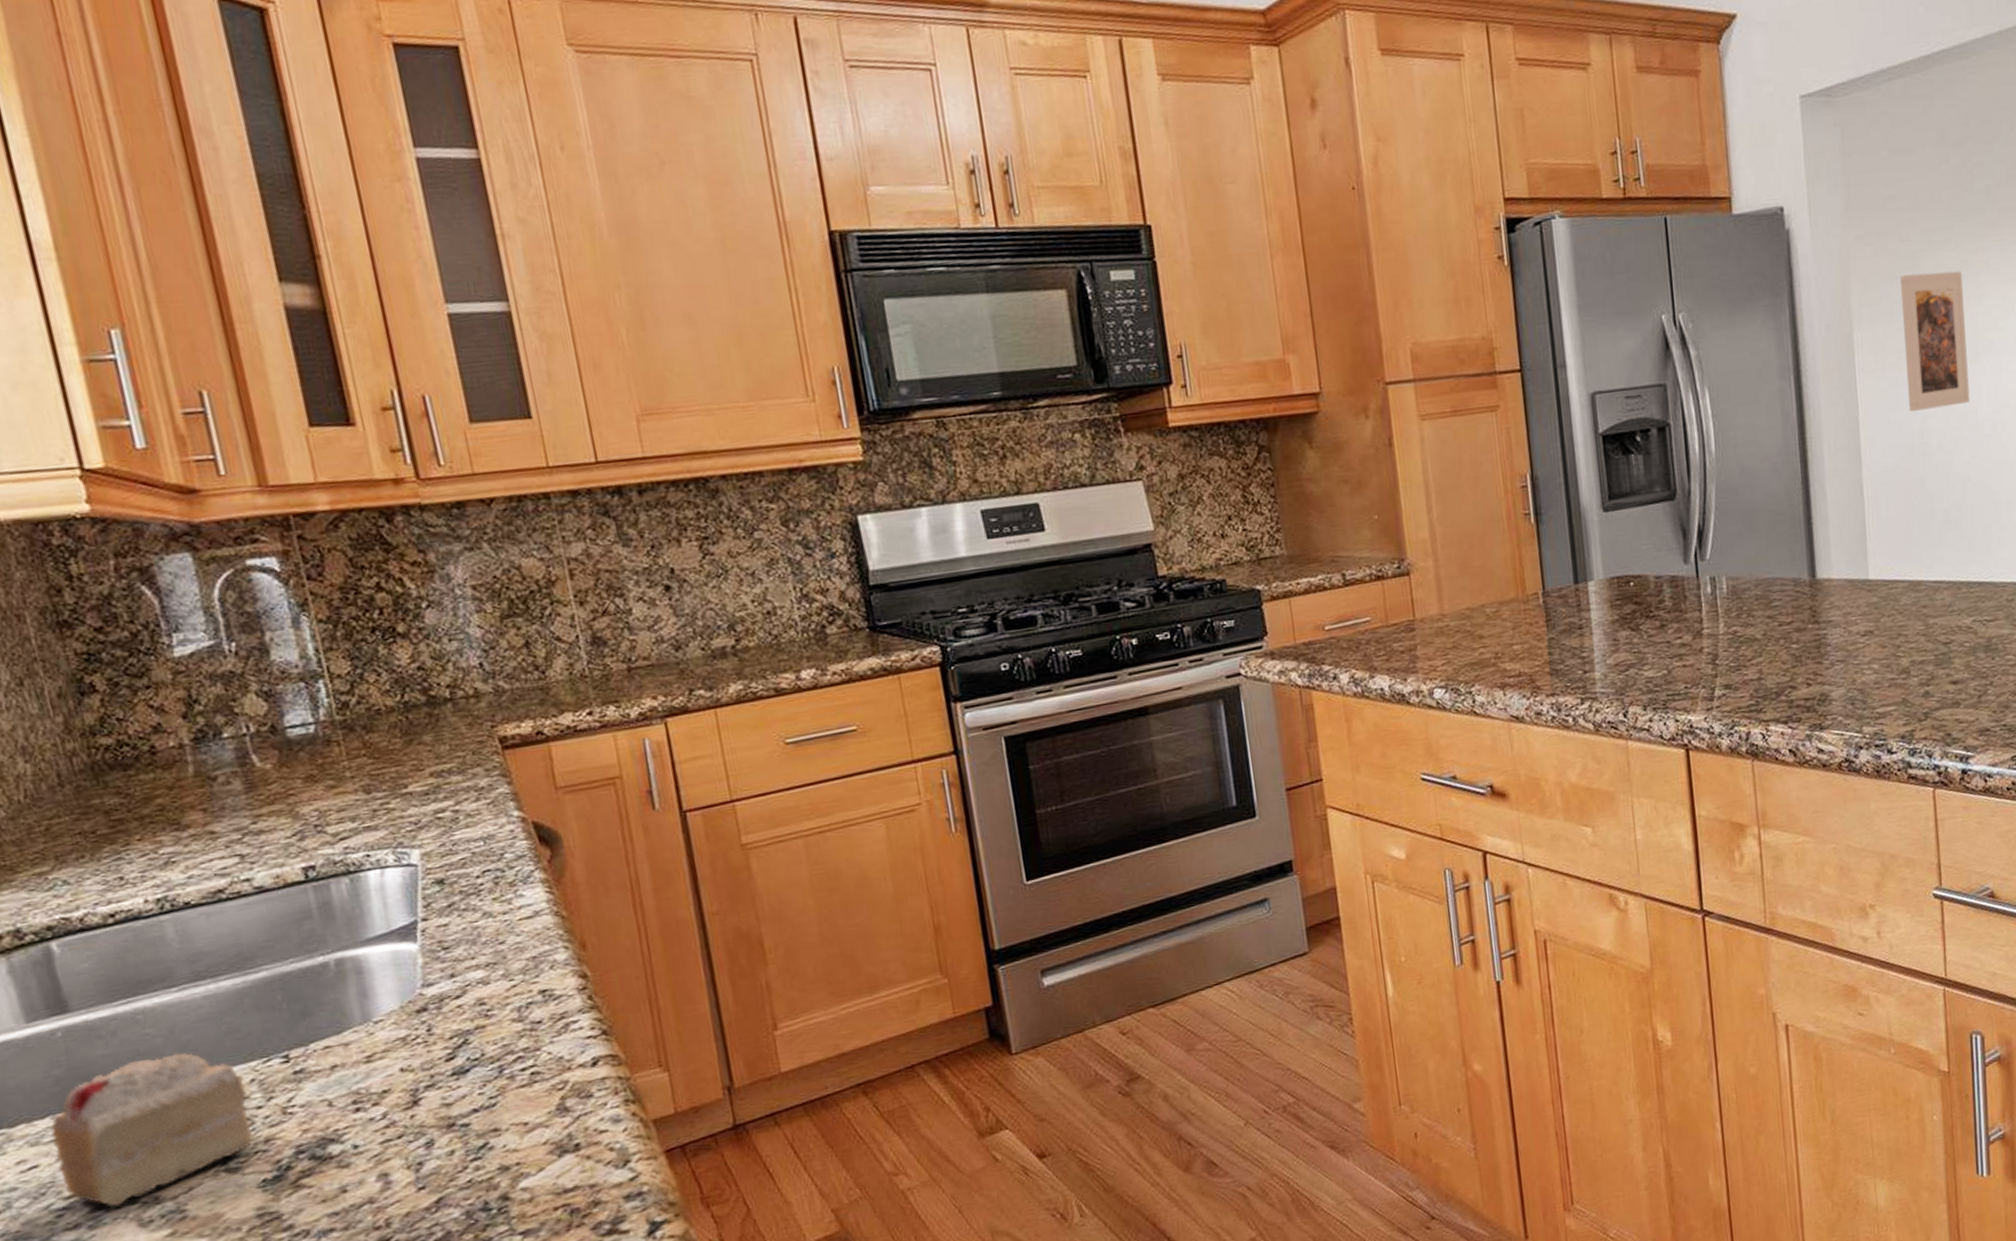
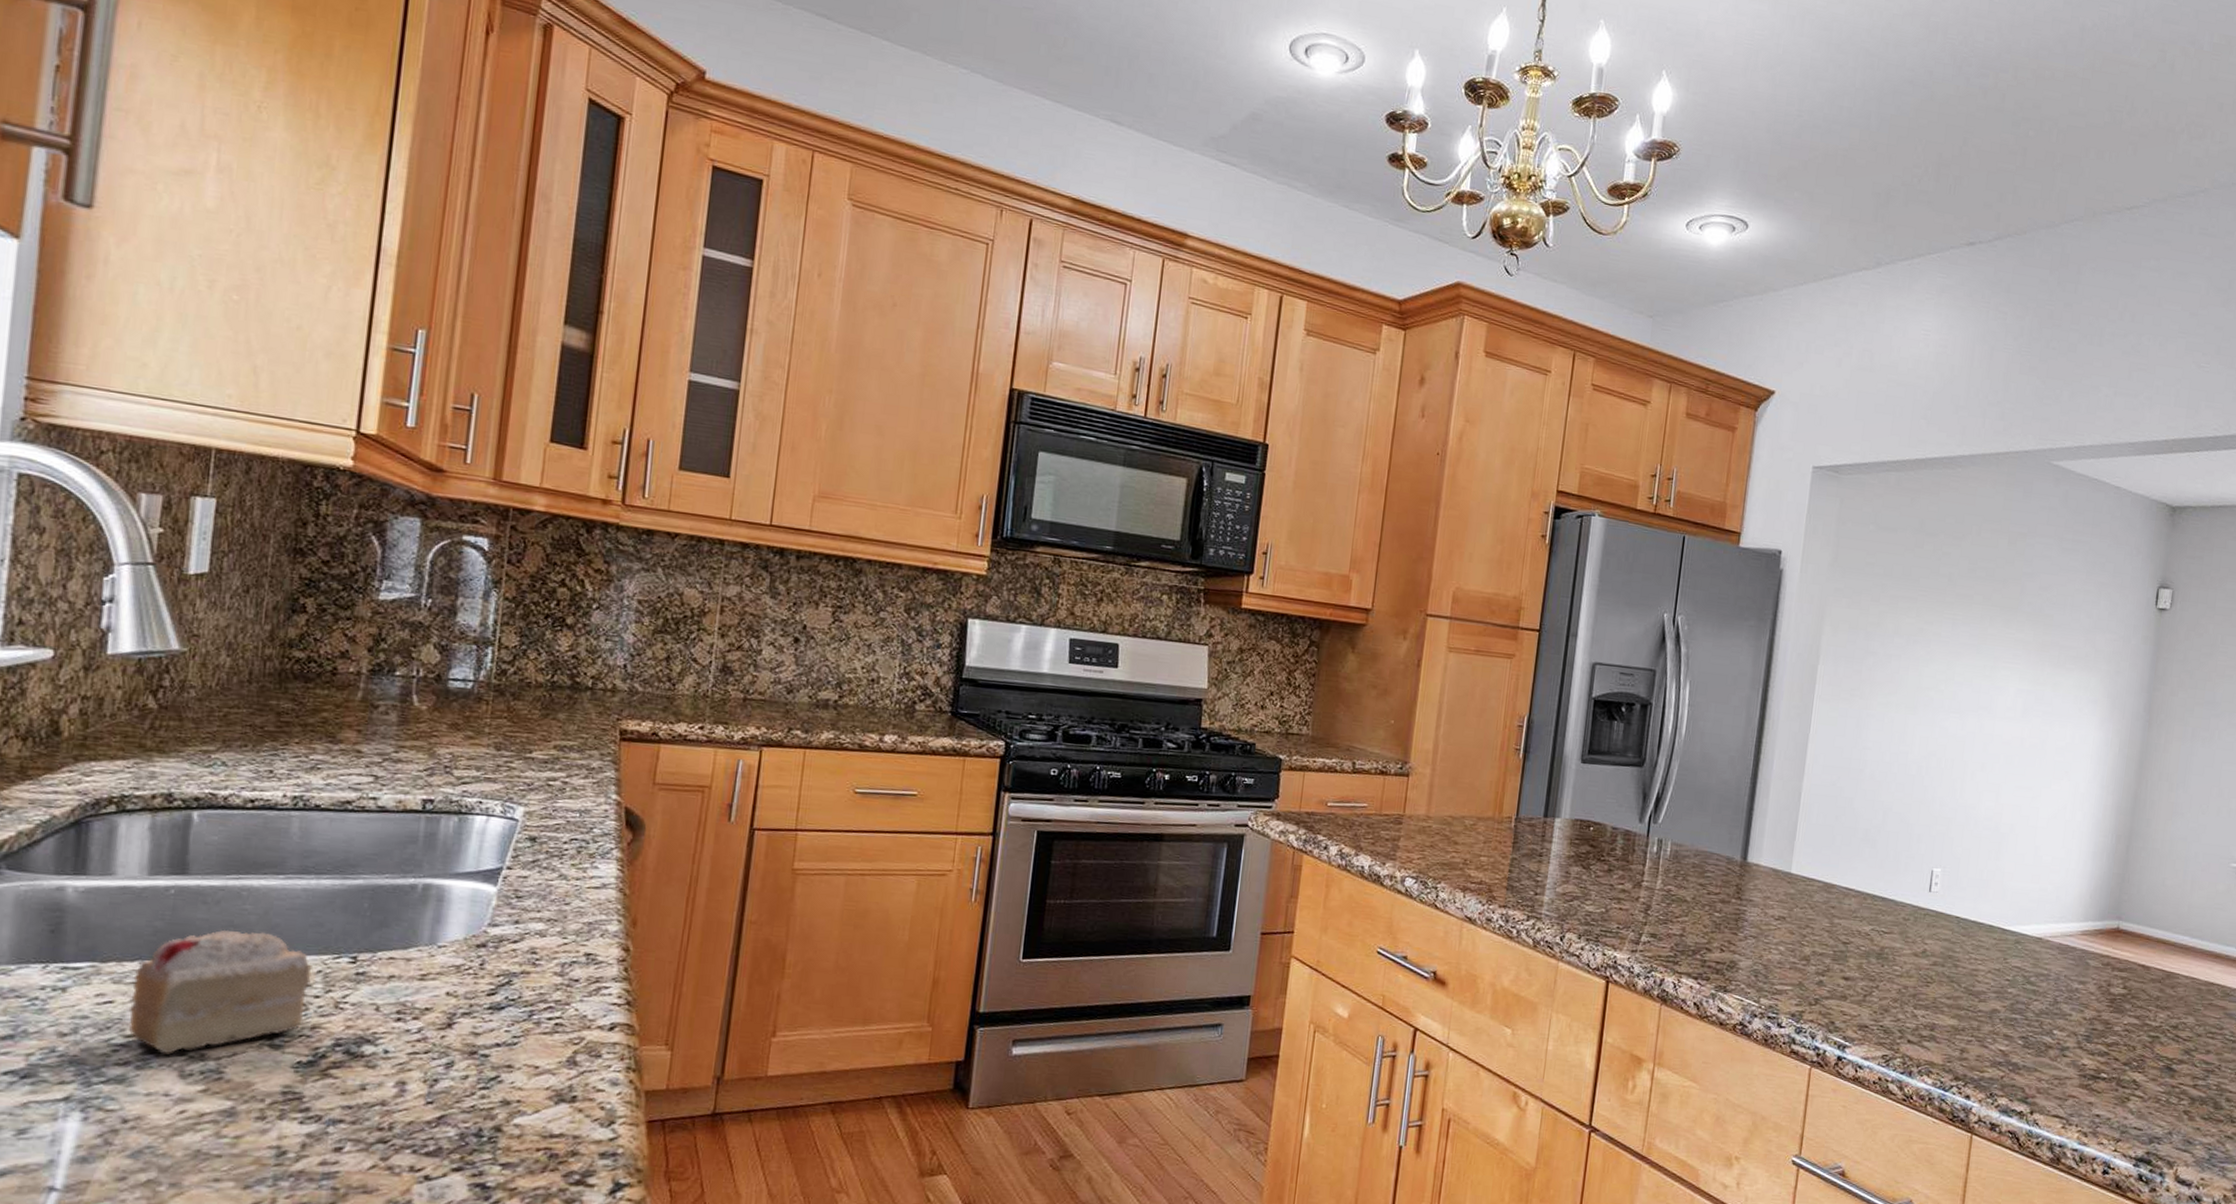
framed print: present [1900,270,1970,411] -> none [1852,628,1917,745]

